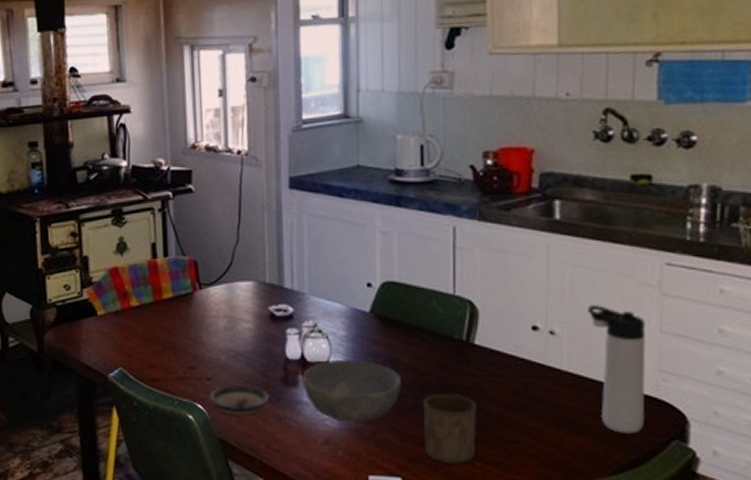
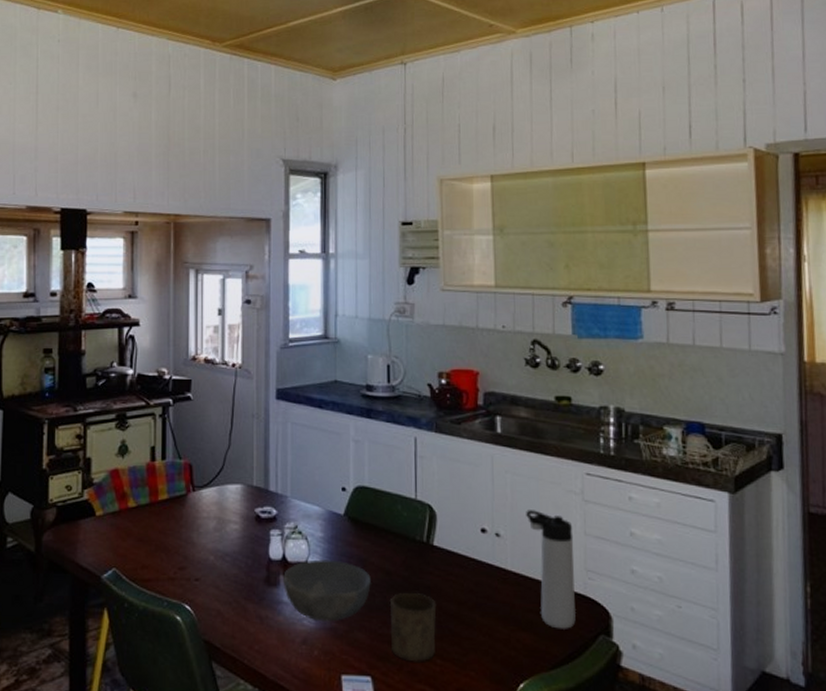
saucer: present [208,384,270,416] -> none [196,584,254,617]

